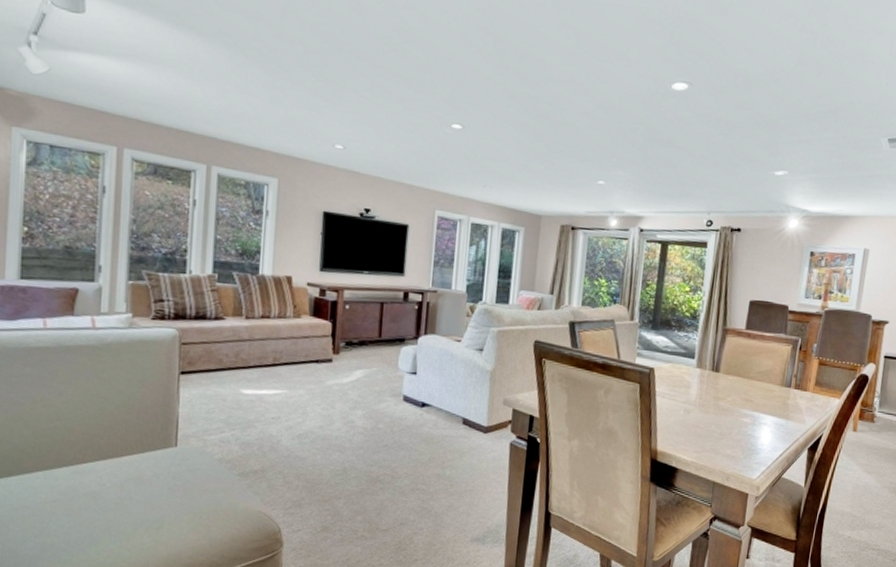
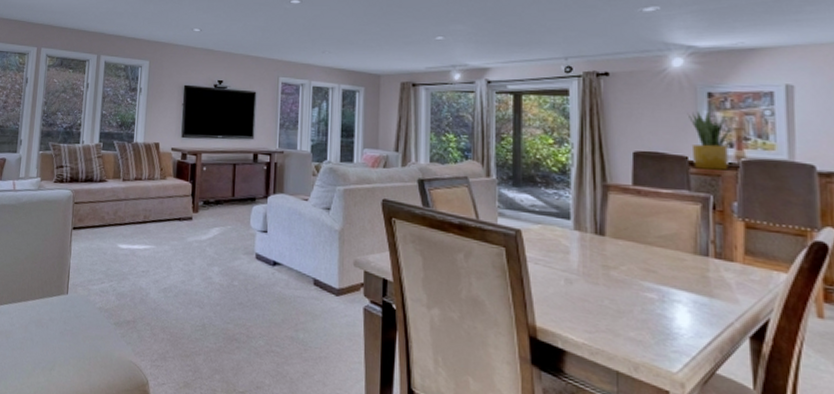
planter: none [791,266,823,318] -> present [689,109,733,171]

